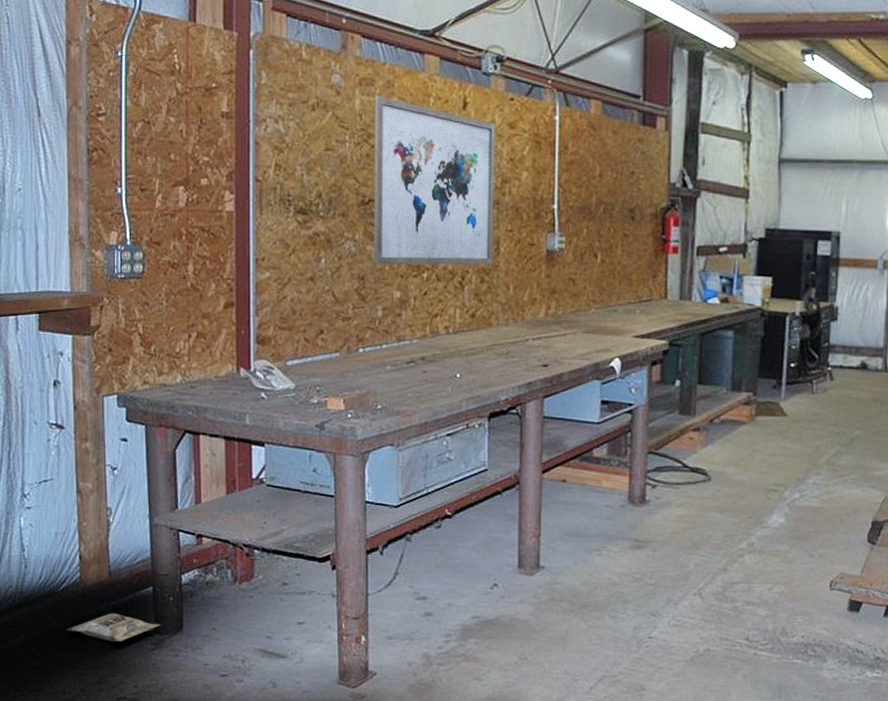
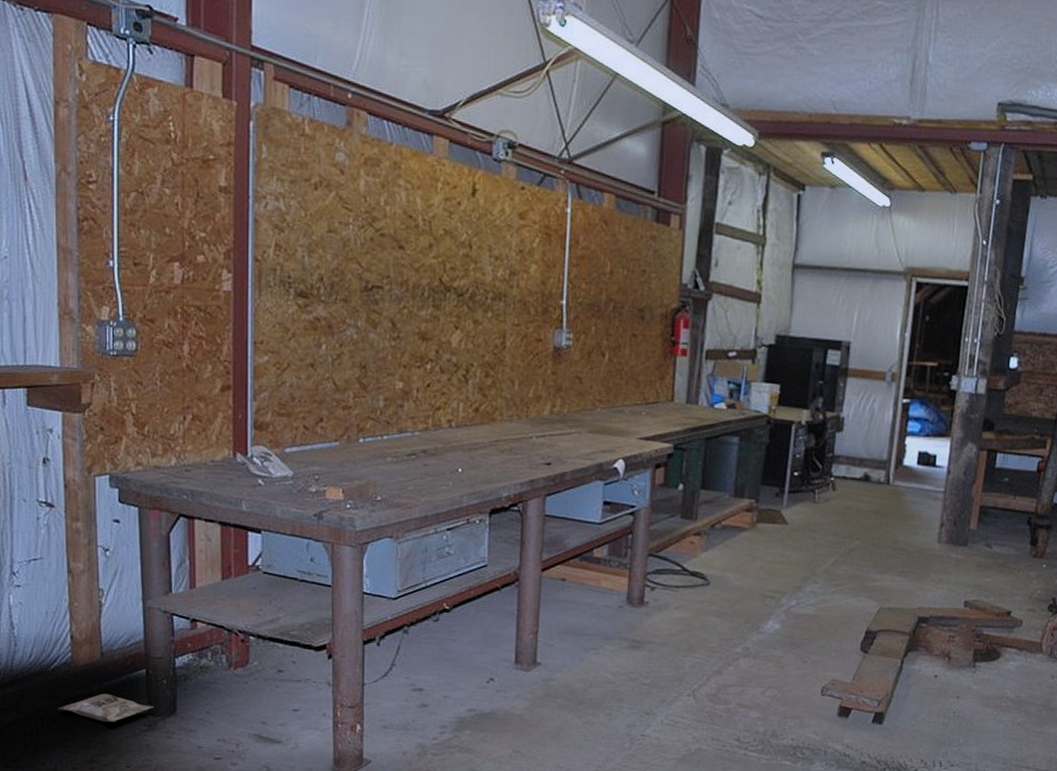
wall art: present [373,96,495,265] -> none [375,177,505,359]

